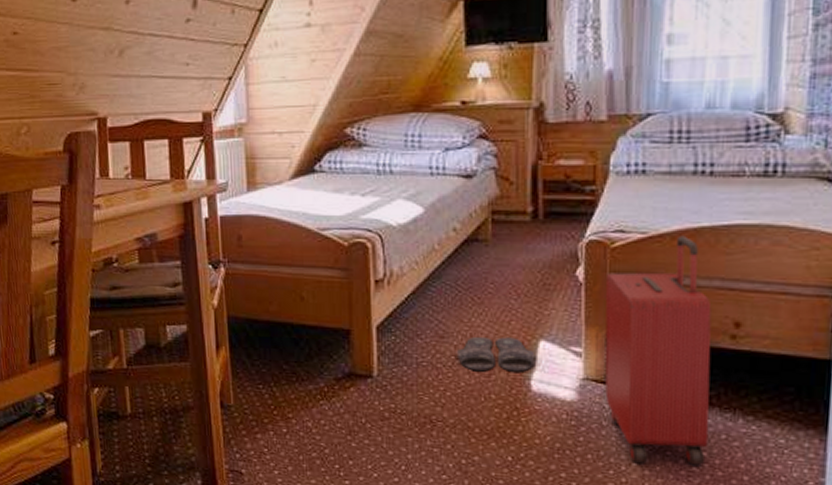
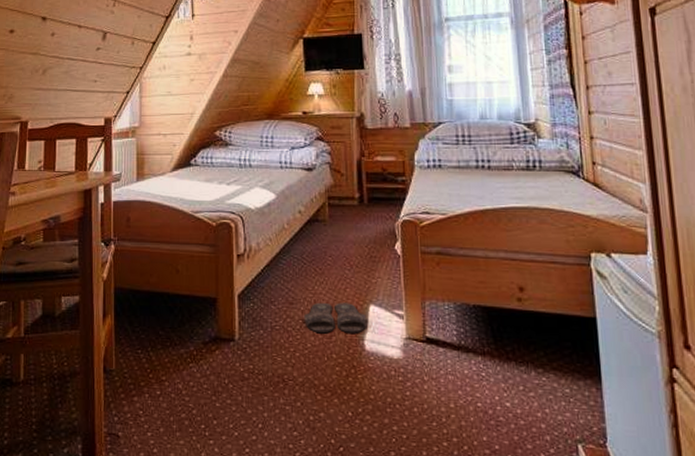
suitcase: present [605,235,712,465] -> none [417,216,510,415]

